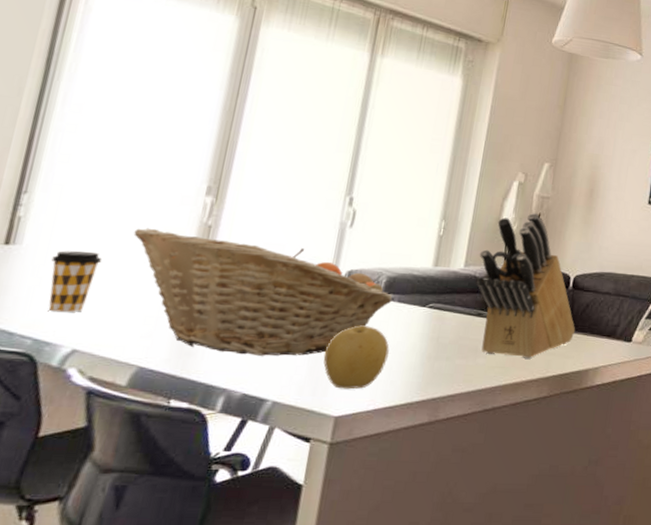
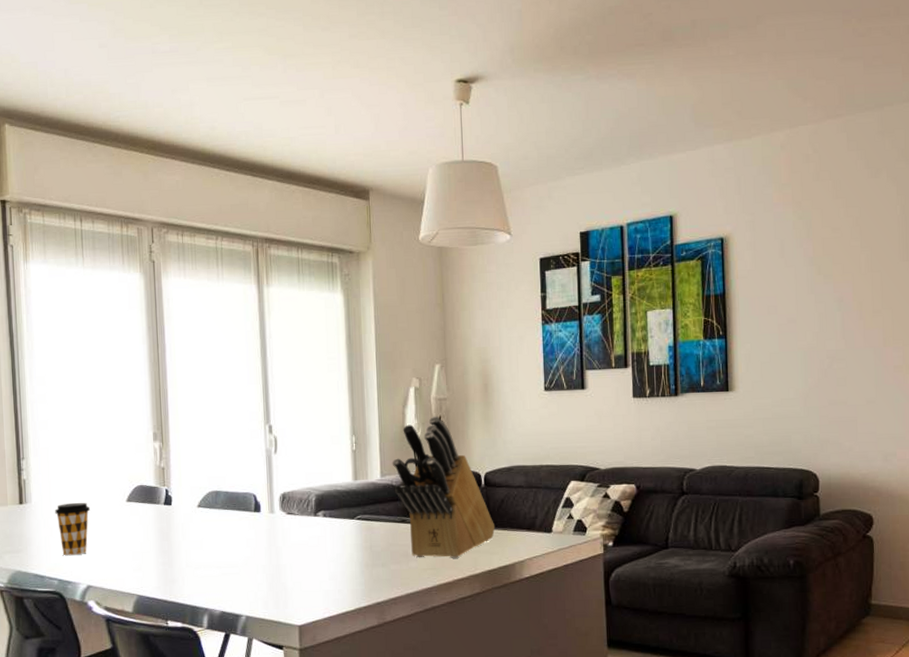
fruit basket: present [133,228,393,356] -> none [108,476,324,578]
fruit: present [323,325,390,389] -> none [278,542,331,601]

